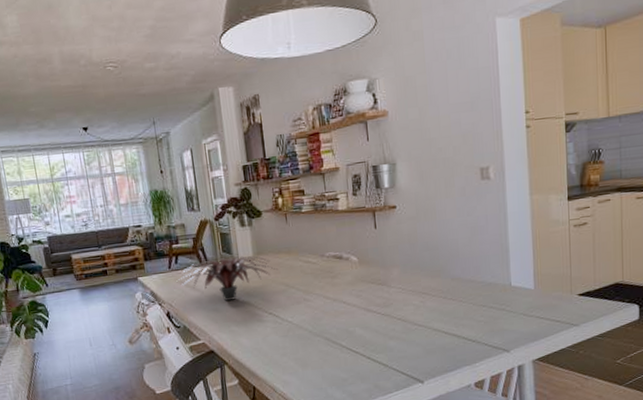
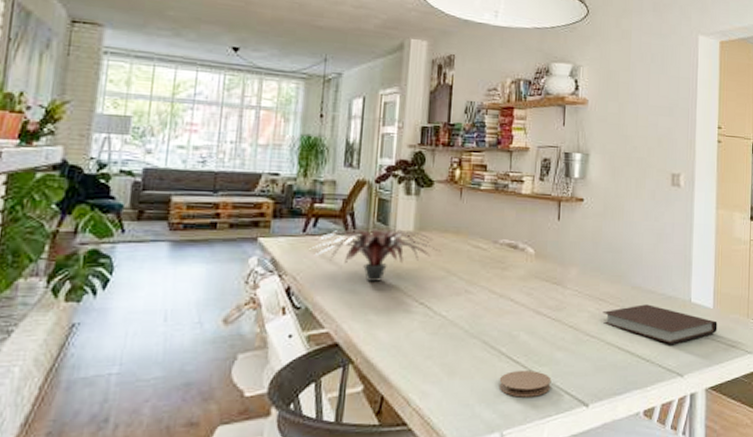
coaster: none [344,357,389,380] -> present [498,369,552,398]
notebook: none [426,292,540,325] -> present [602,304,718,344]

